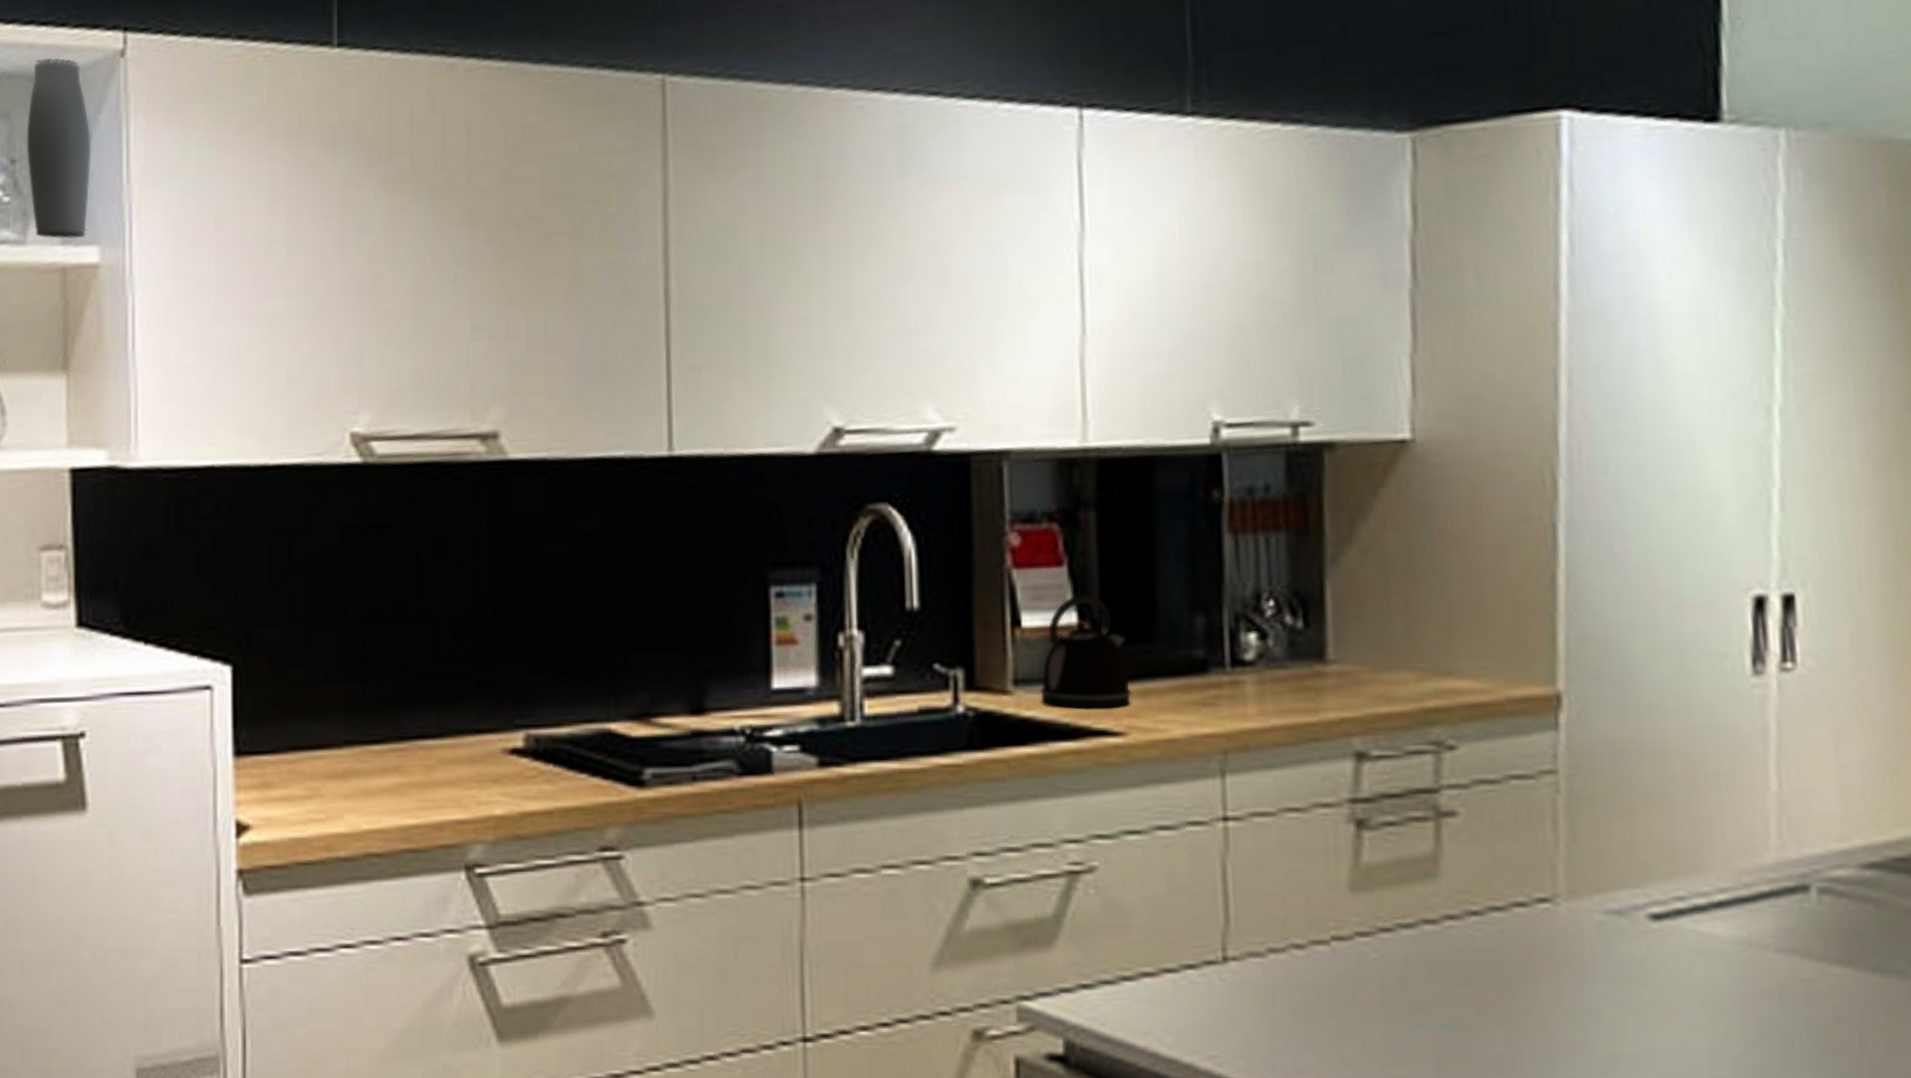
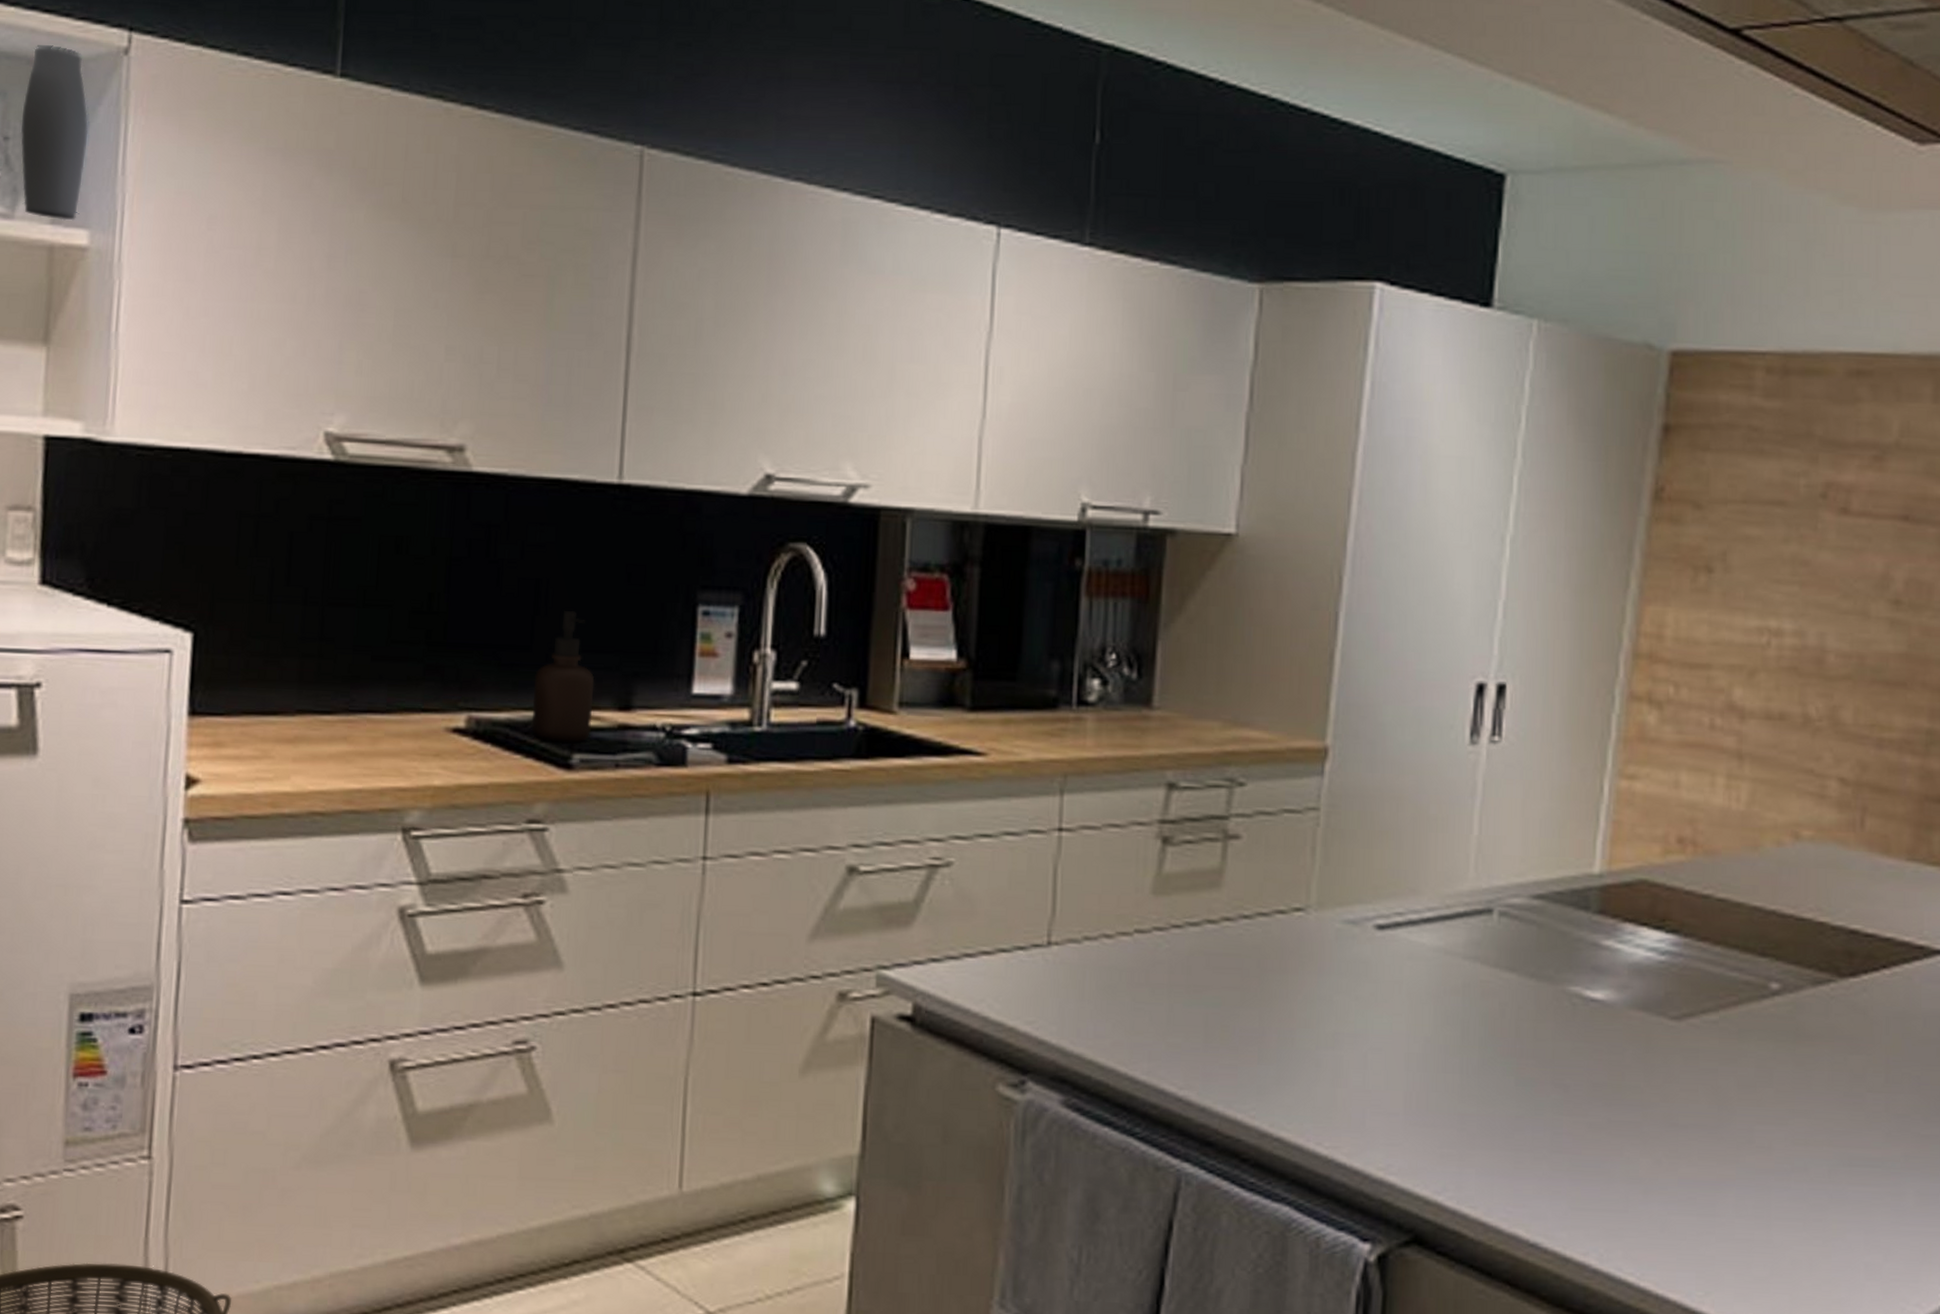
soap dispenser: none [594,606,662,759] -> present [531,611,595,745]
kettle: present [1040,594,1132,710] -> none [920,636,995,733]

